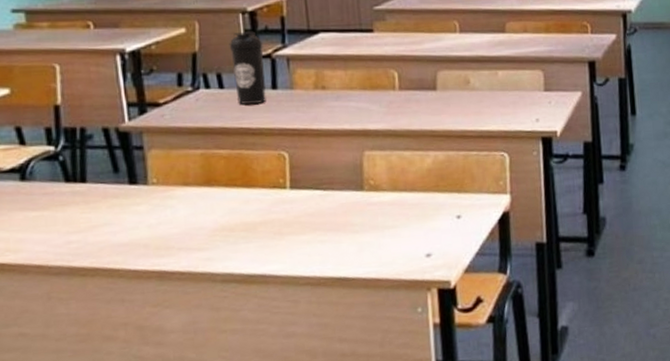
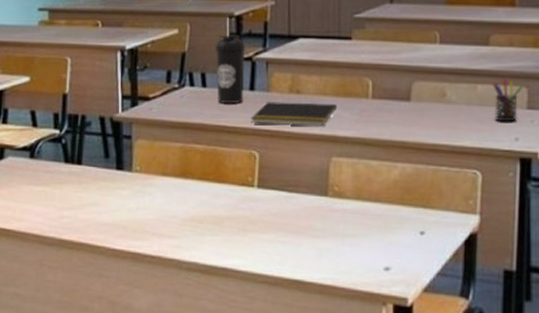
notepad: none [276,97,365,124] -> present [251,102,337,126]
pen holder: none [511,63,539,105] -> present [492,78,523,122]

